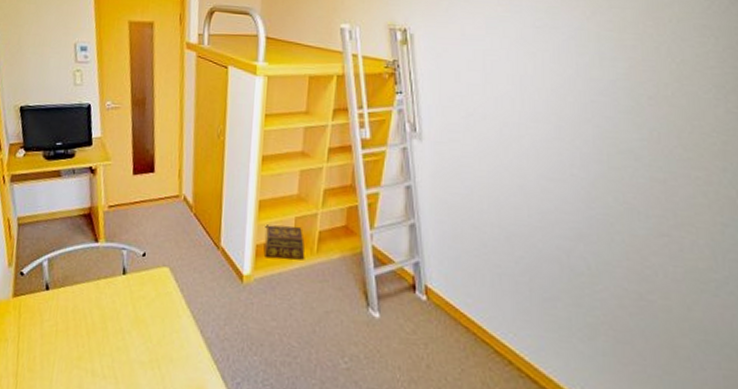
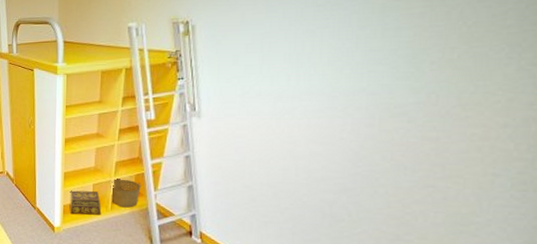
basket: none [316,213,354,251] -> present [110,180,141,208]

